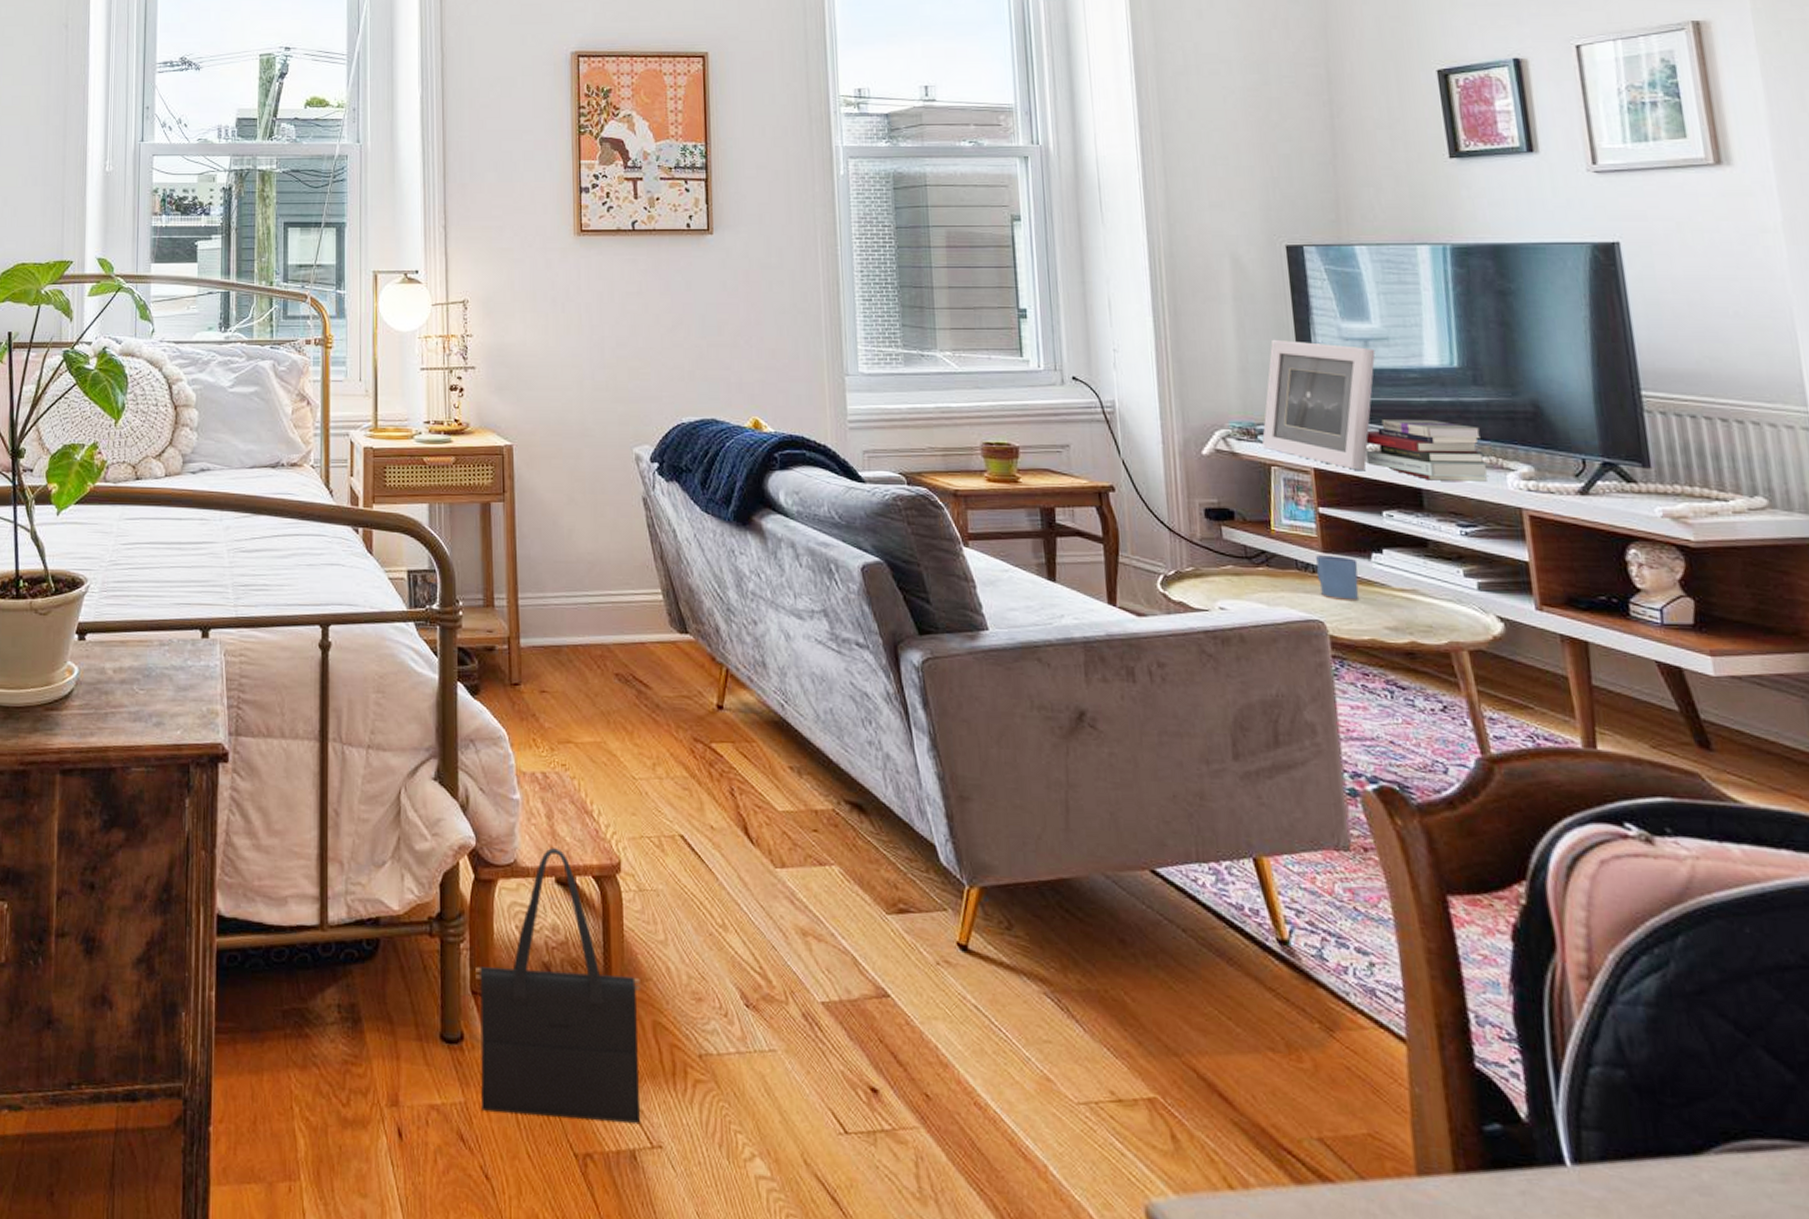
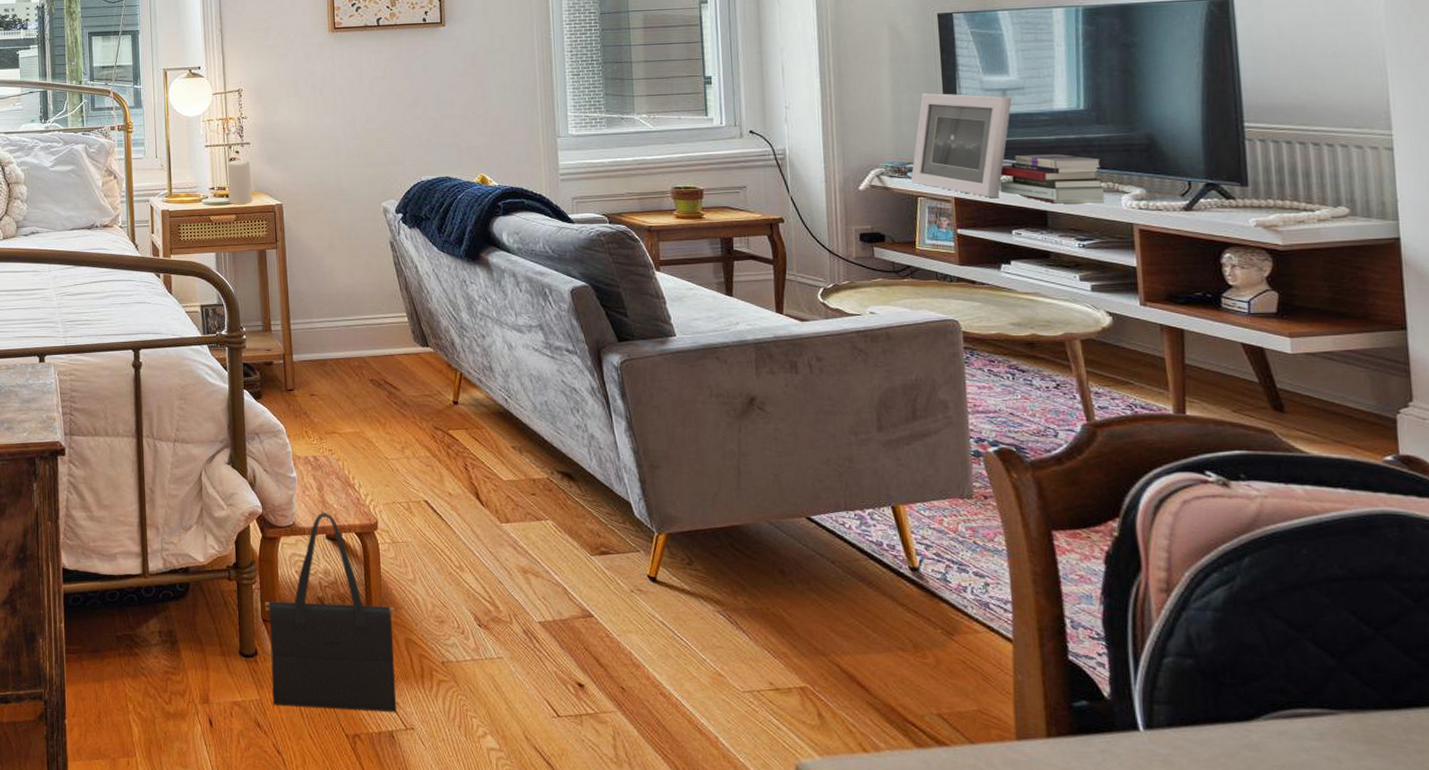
candle: none [446,387,477,445] -> present [227,159,253,205]
mug: present [1316,555,1359,602] -> none [953,268,989,304]

